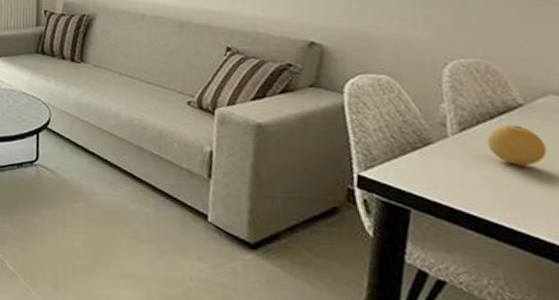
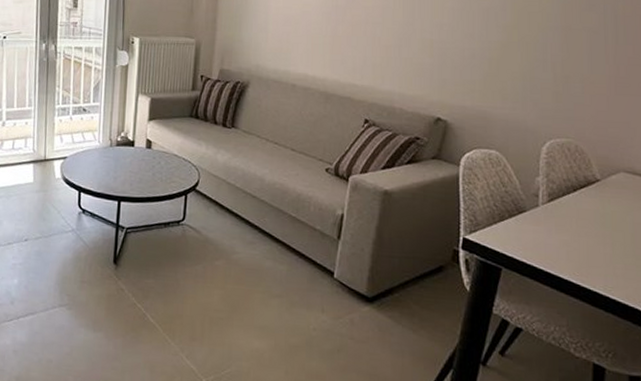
fruit: present [486,124,547,166] -> none [568,196,613,232]

